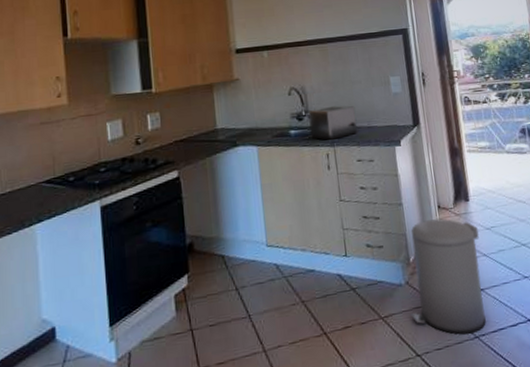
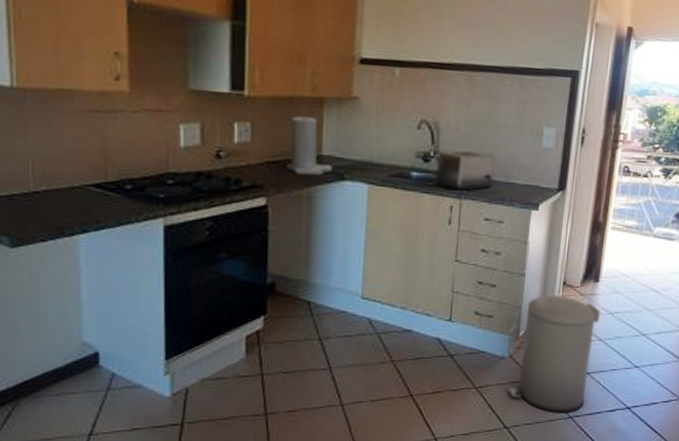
paper towel: none [190,100,227,148] -> present [286,116,333,176]

